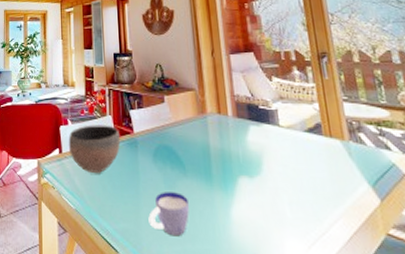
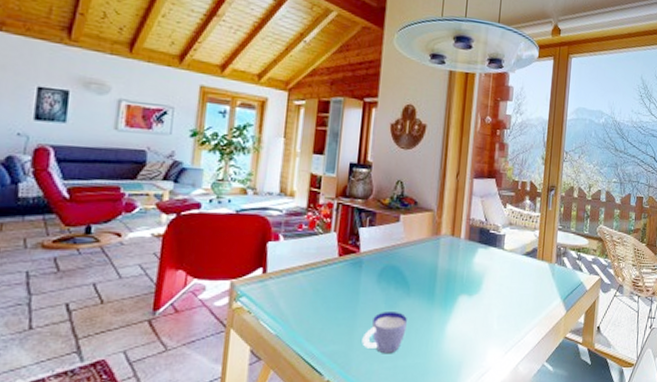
bowl: present [68,125,121,173] -> none [276,241,344,295]

